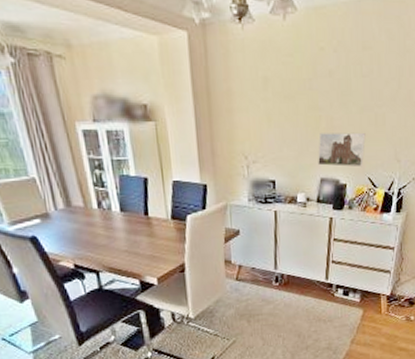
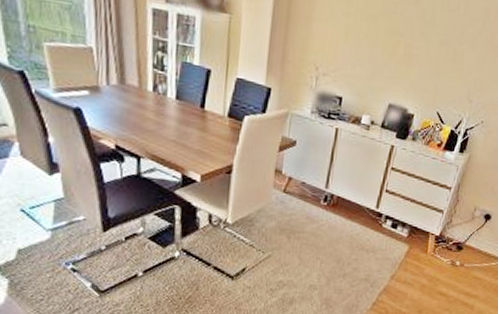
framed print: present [318,132,366,167] -> none [389,58,442,101]

